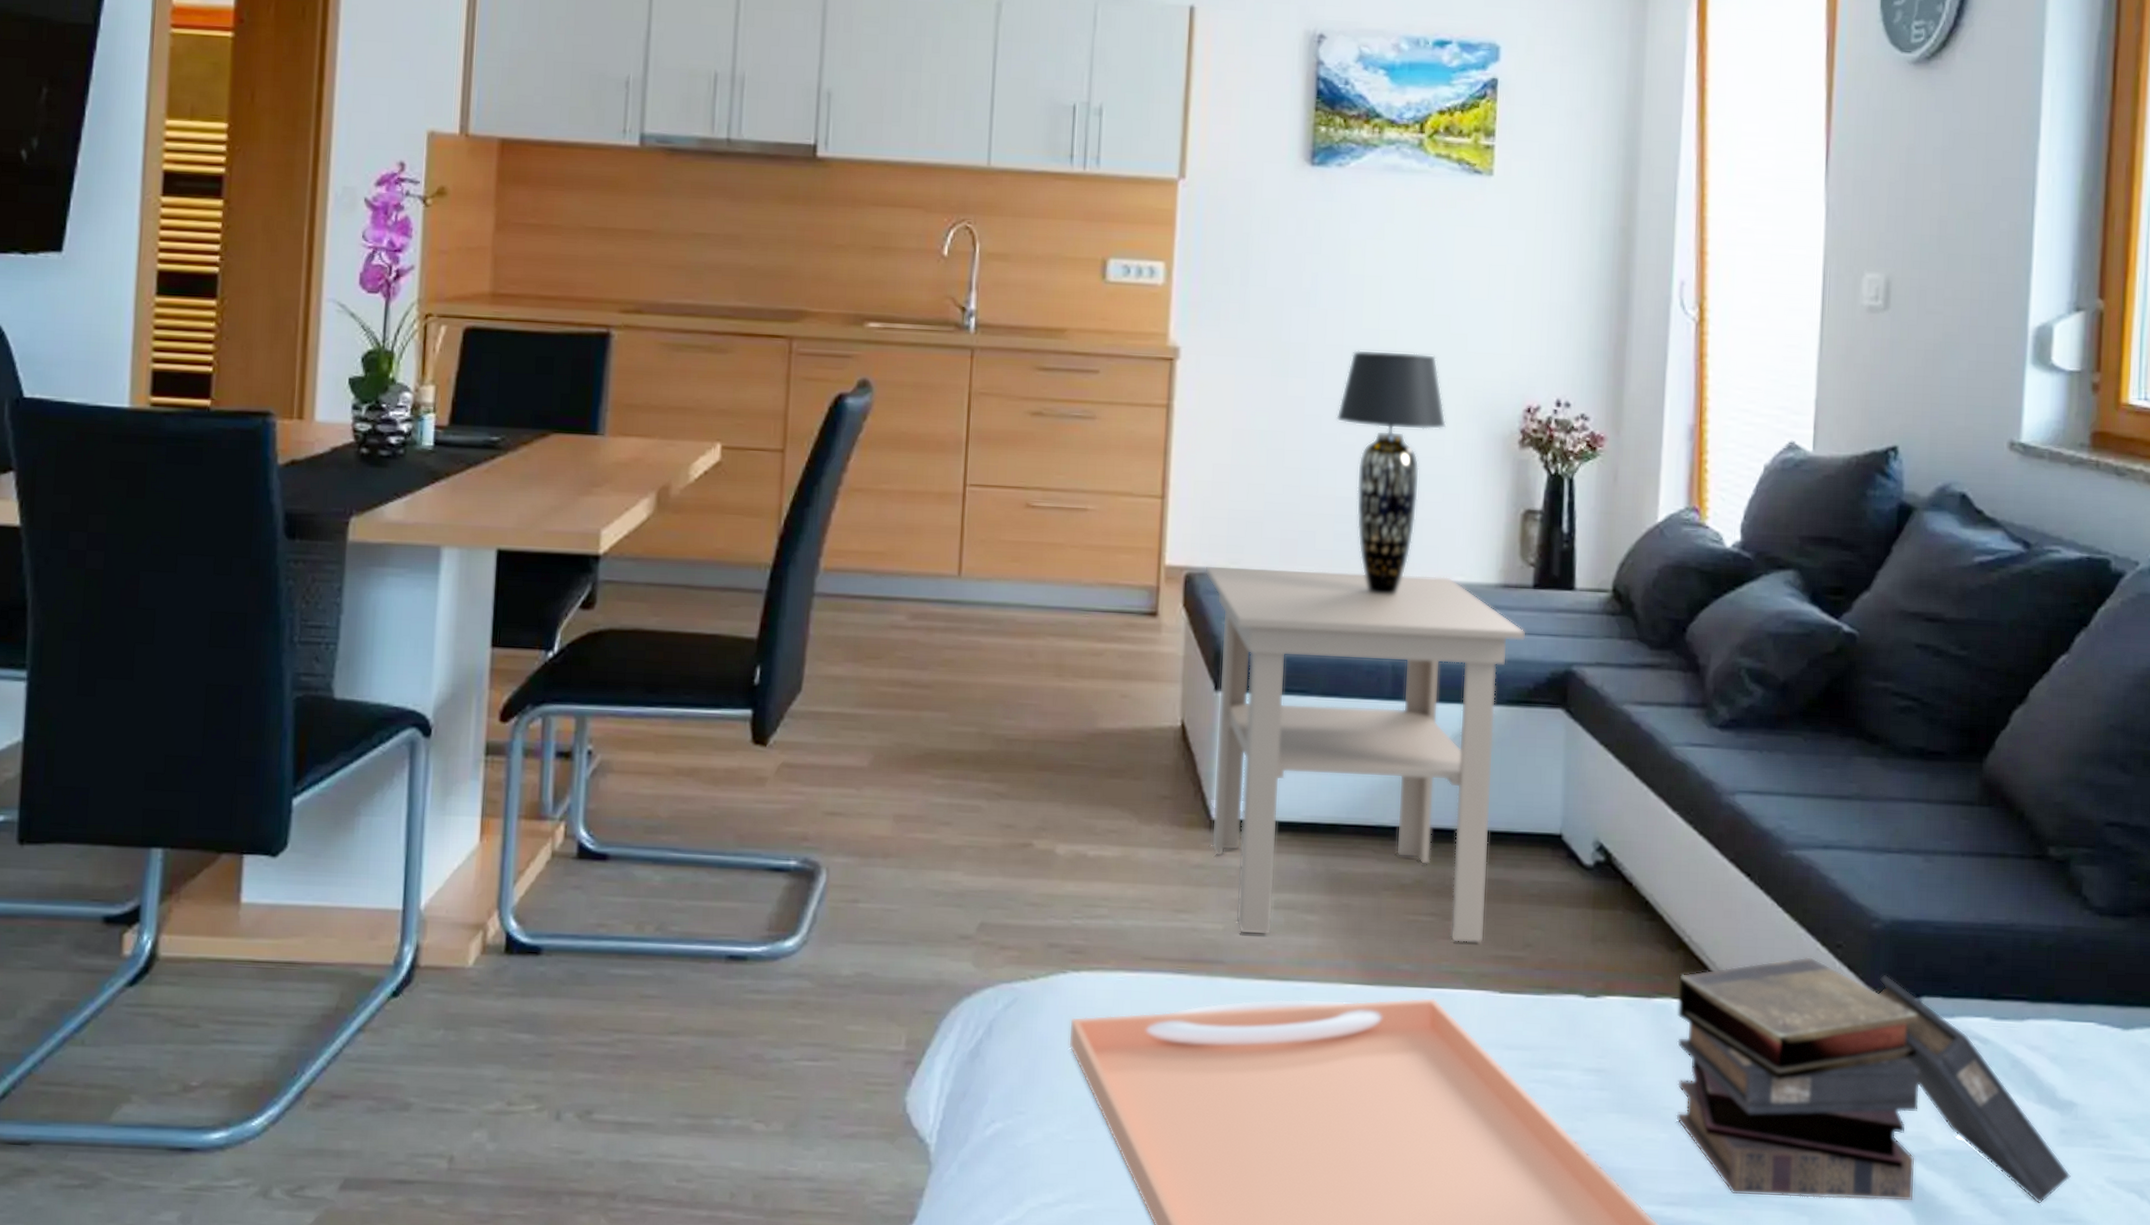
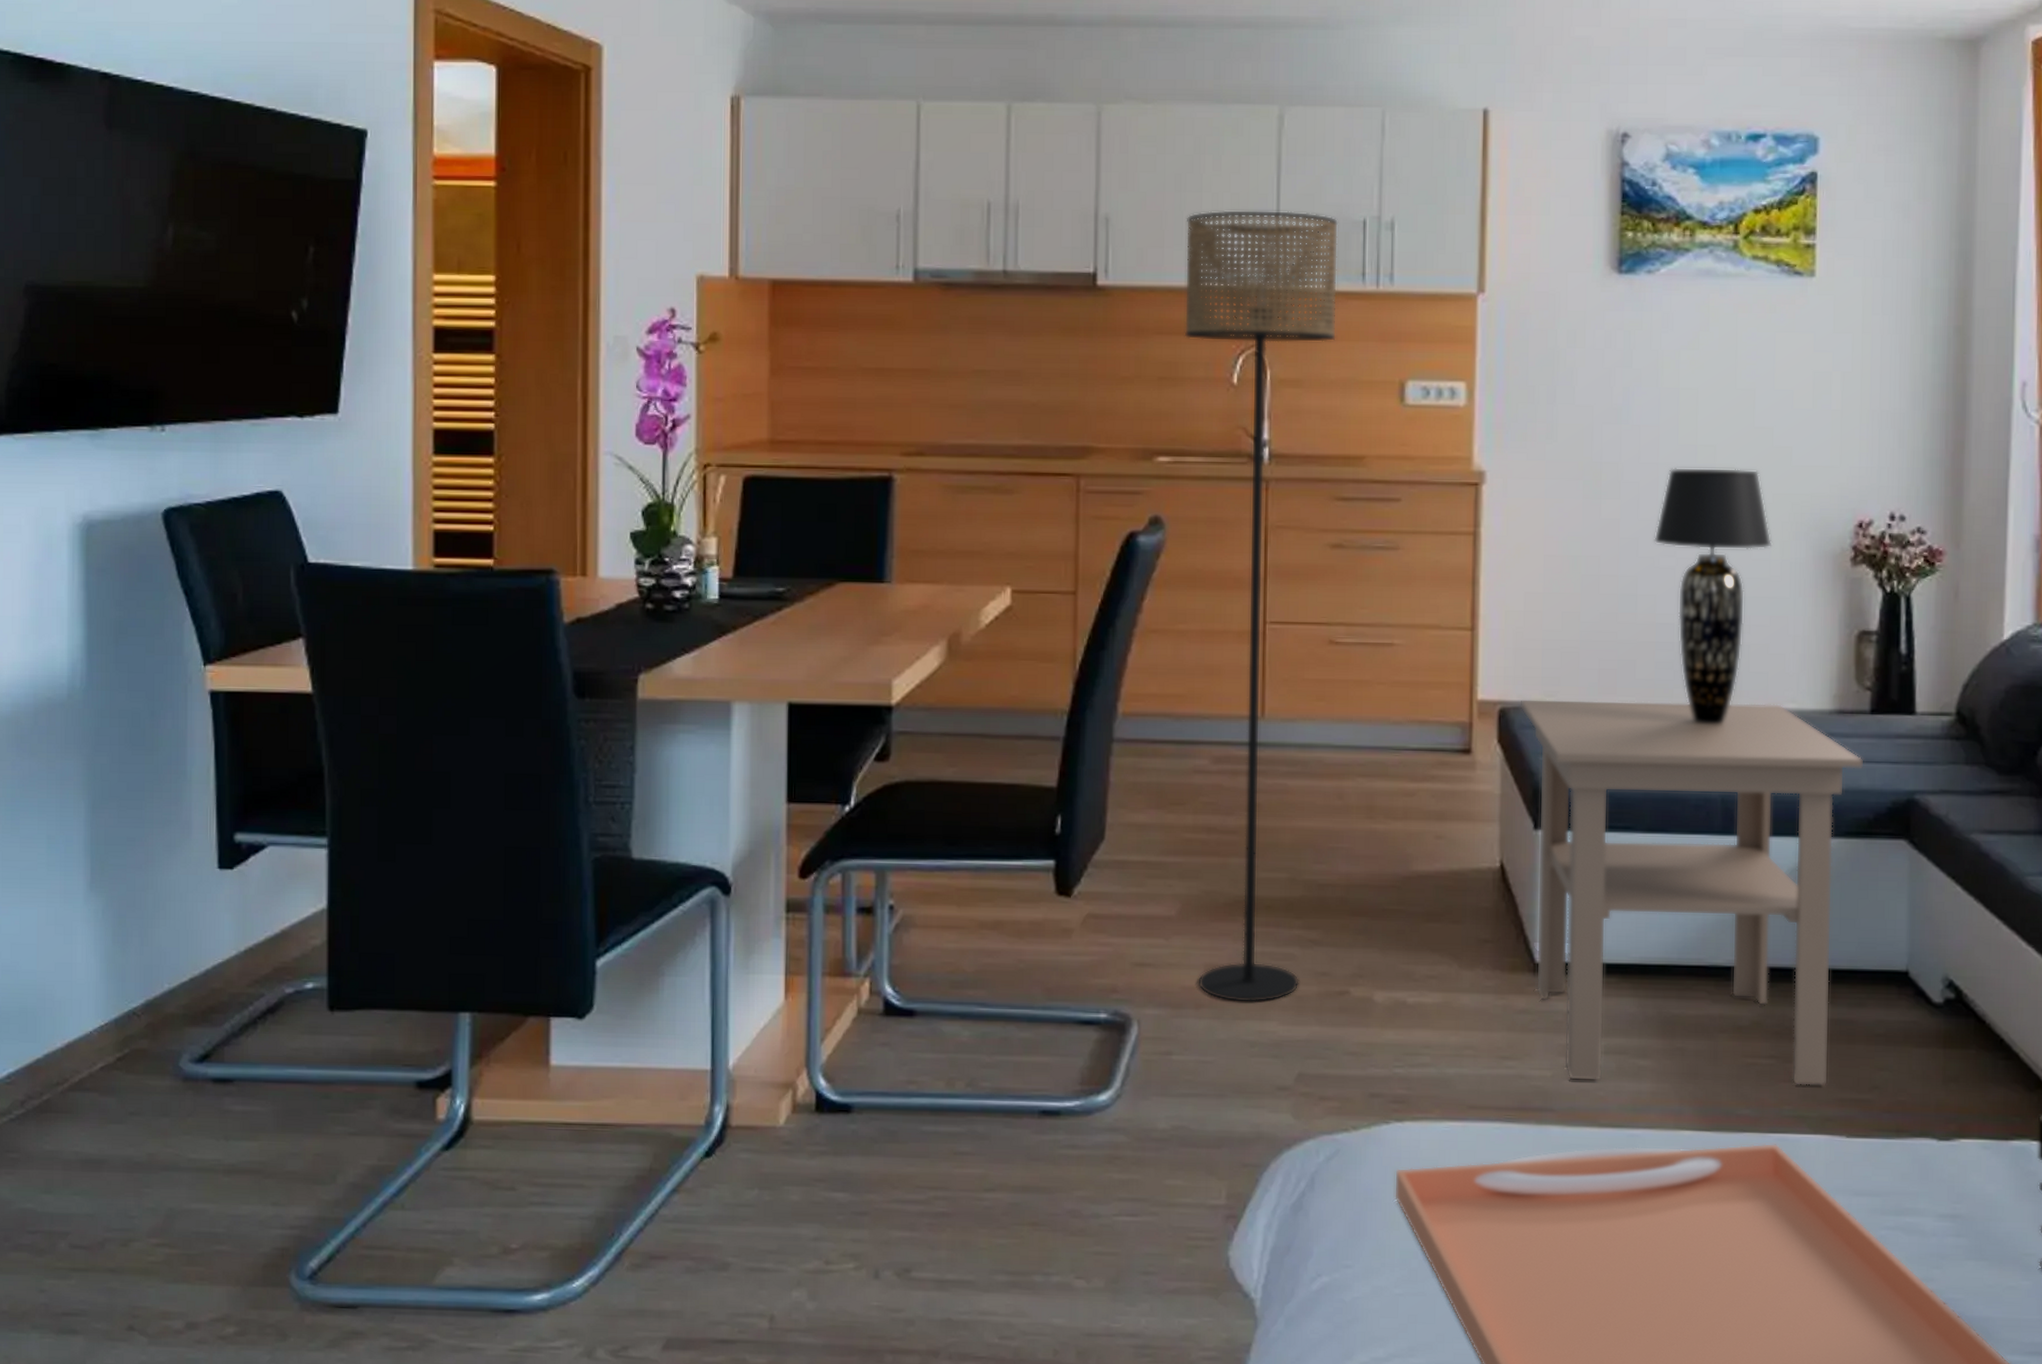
floor lamp: none [887,90,1050,853] -> present [1184,209,1339,1003]

